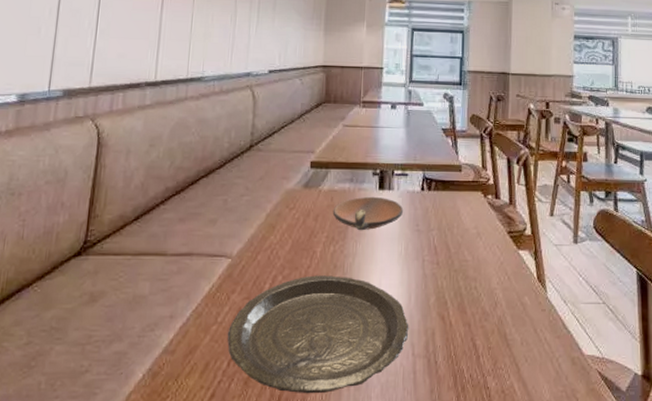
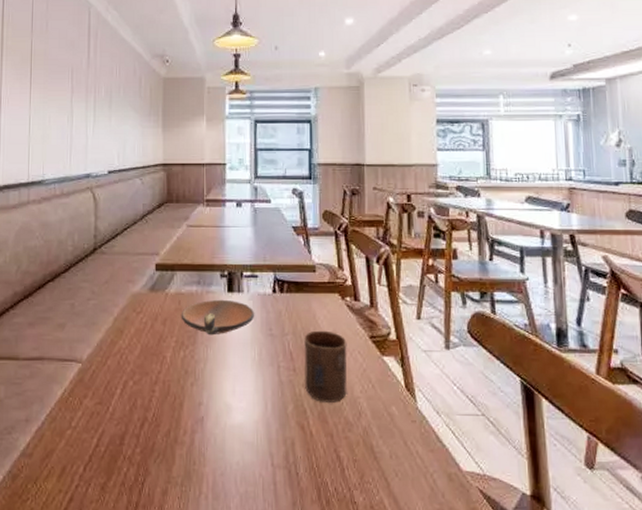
plate: present [227,275,409,394] -> none [81,381,267,502]
cup: none [446,226,487,294] -> present [304,330,347,403]

